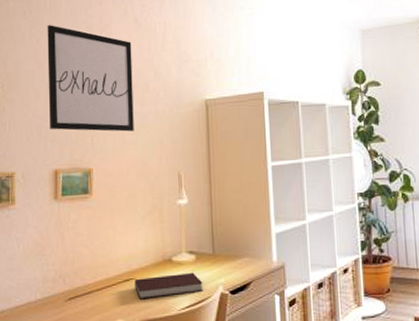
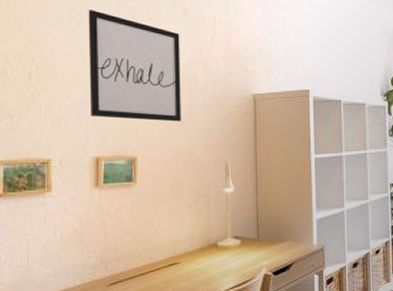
notebook: present [134,272,203,300] -> none [180,256,248,283]

